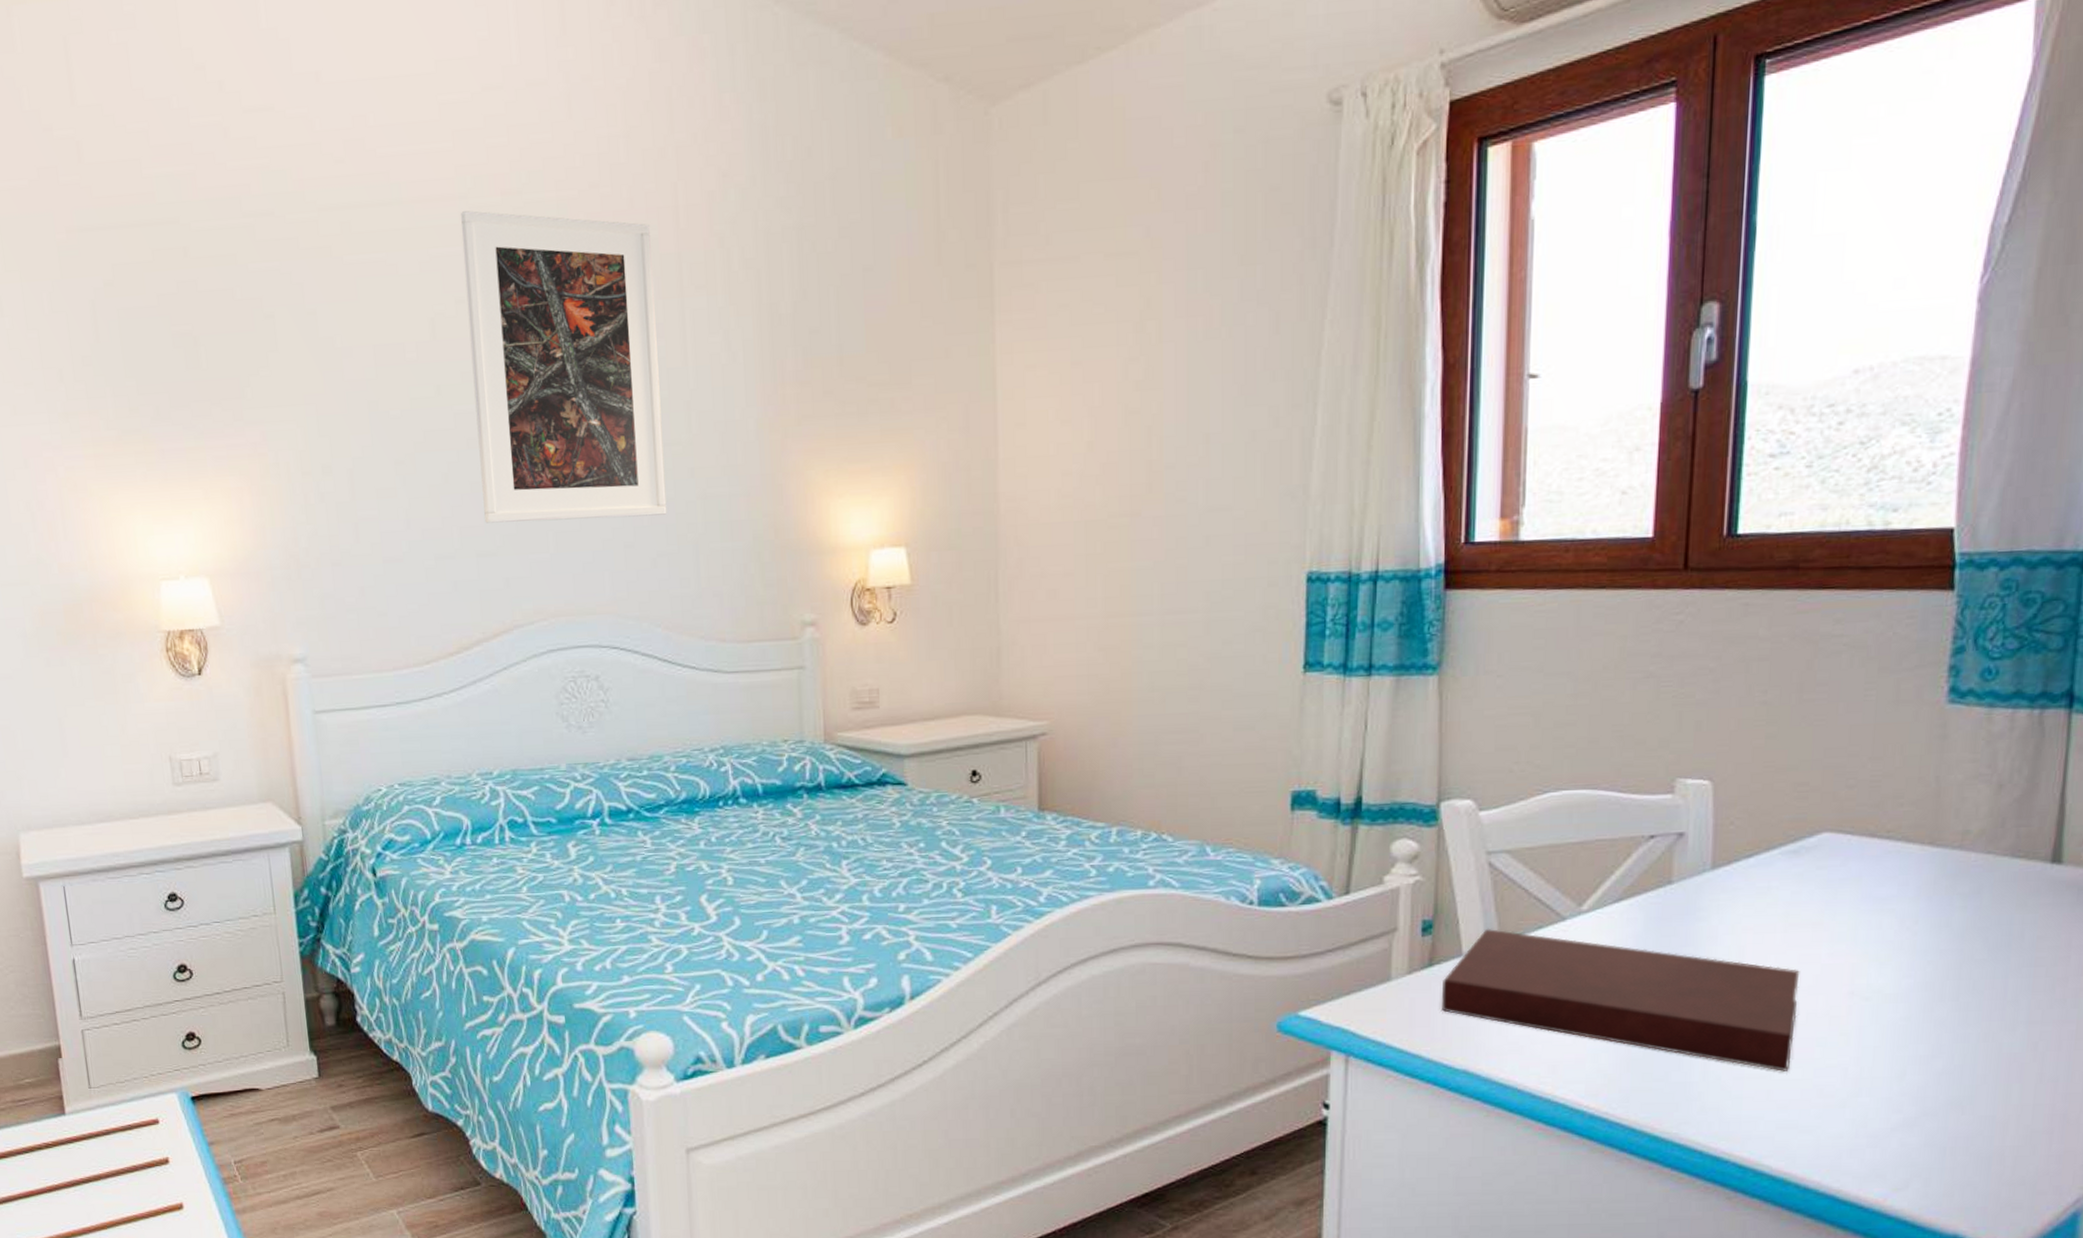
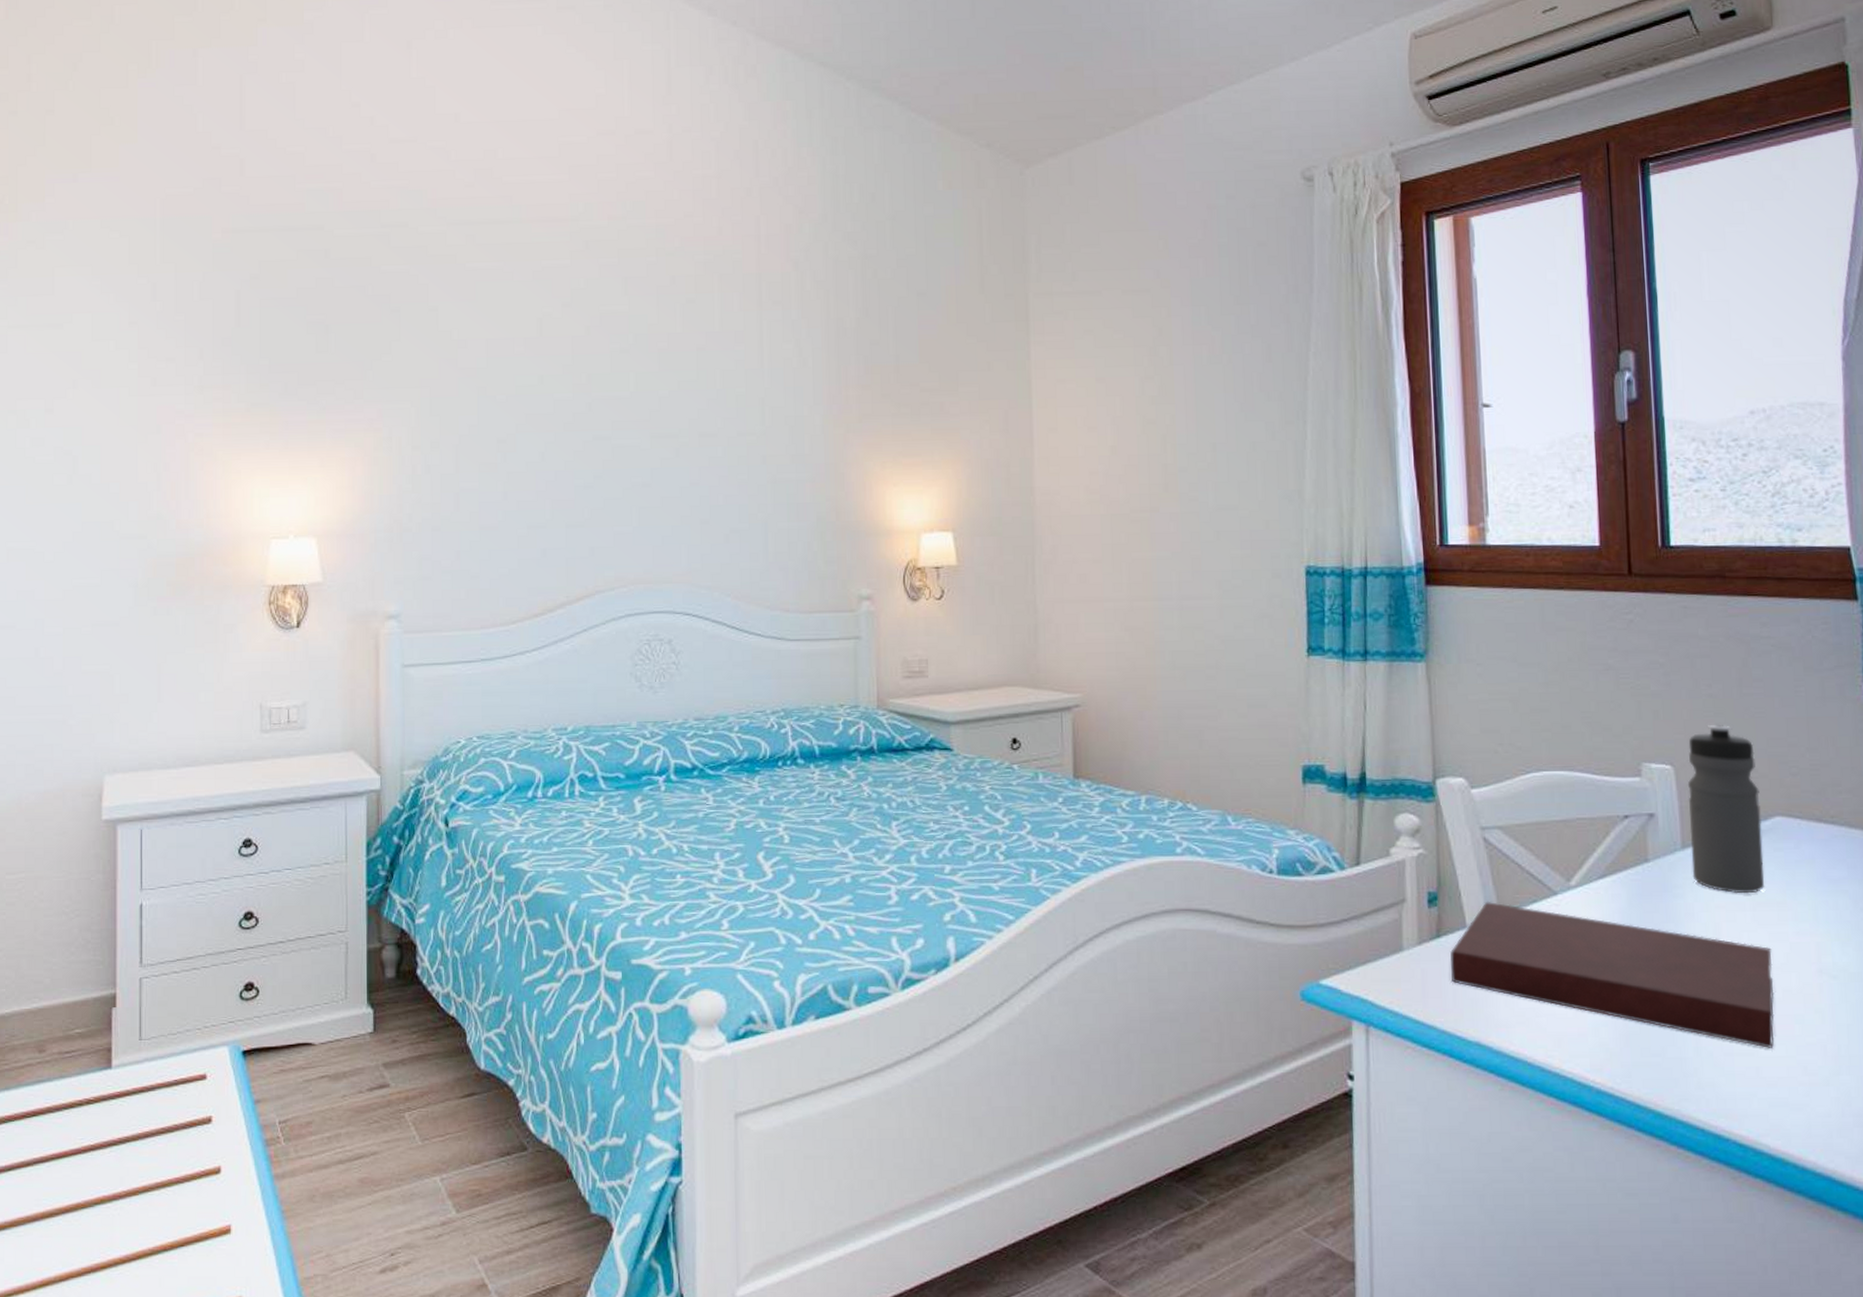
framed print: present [461,211,667,523] -> none [571,231,741,498]
water bottle: none [1720,735,1808,915] -> present [1687,725,1765,894]

